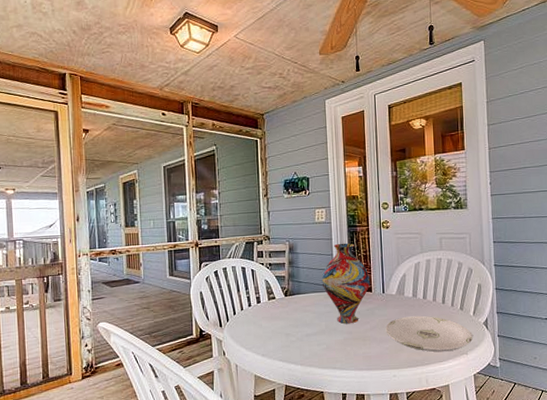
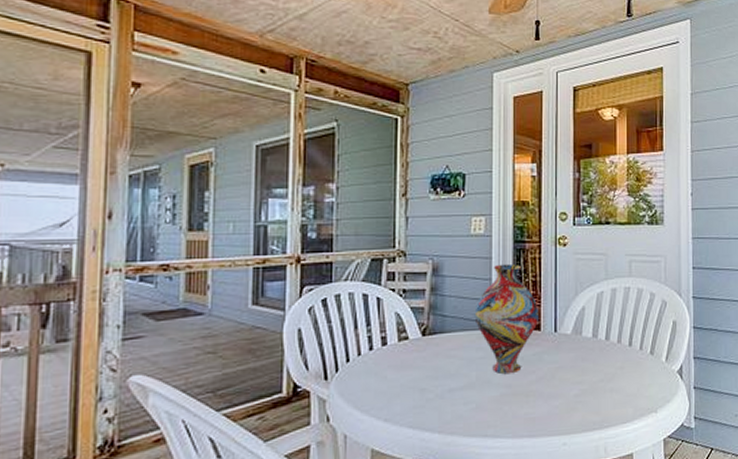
plate: present [385,315,473,352] -> none [556,362,664,411]

